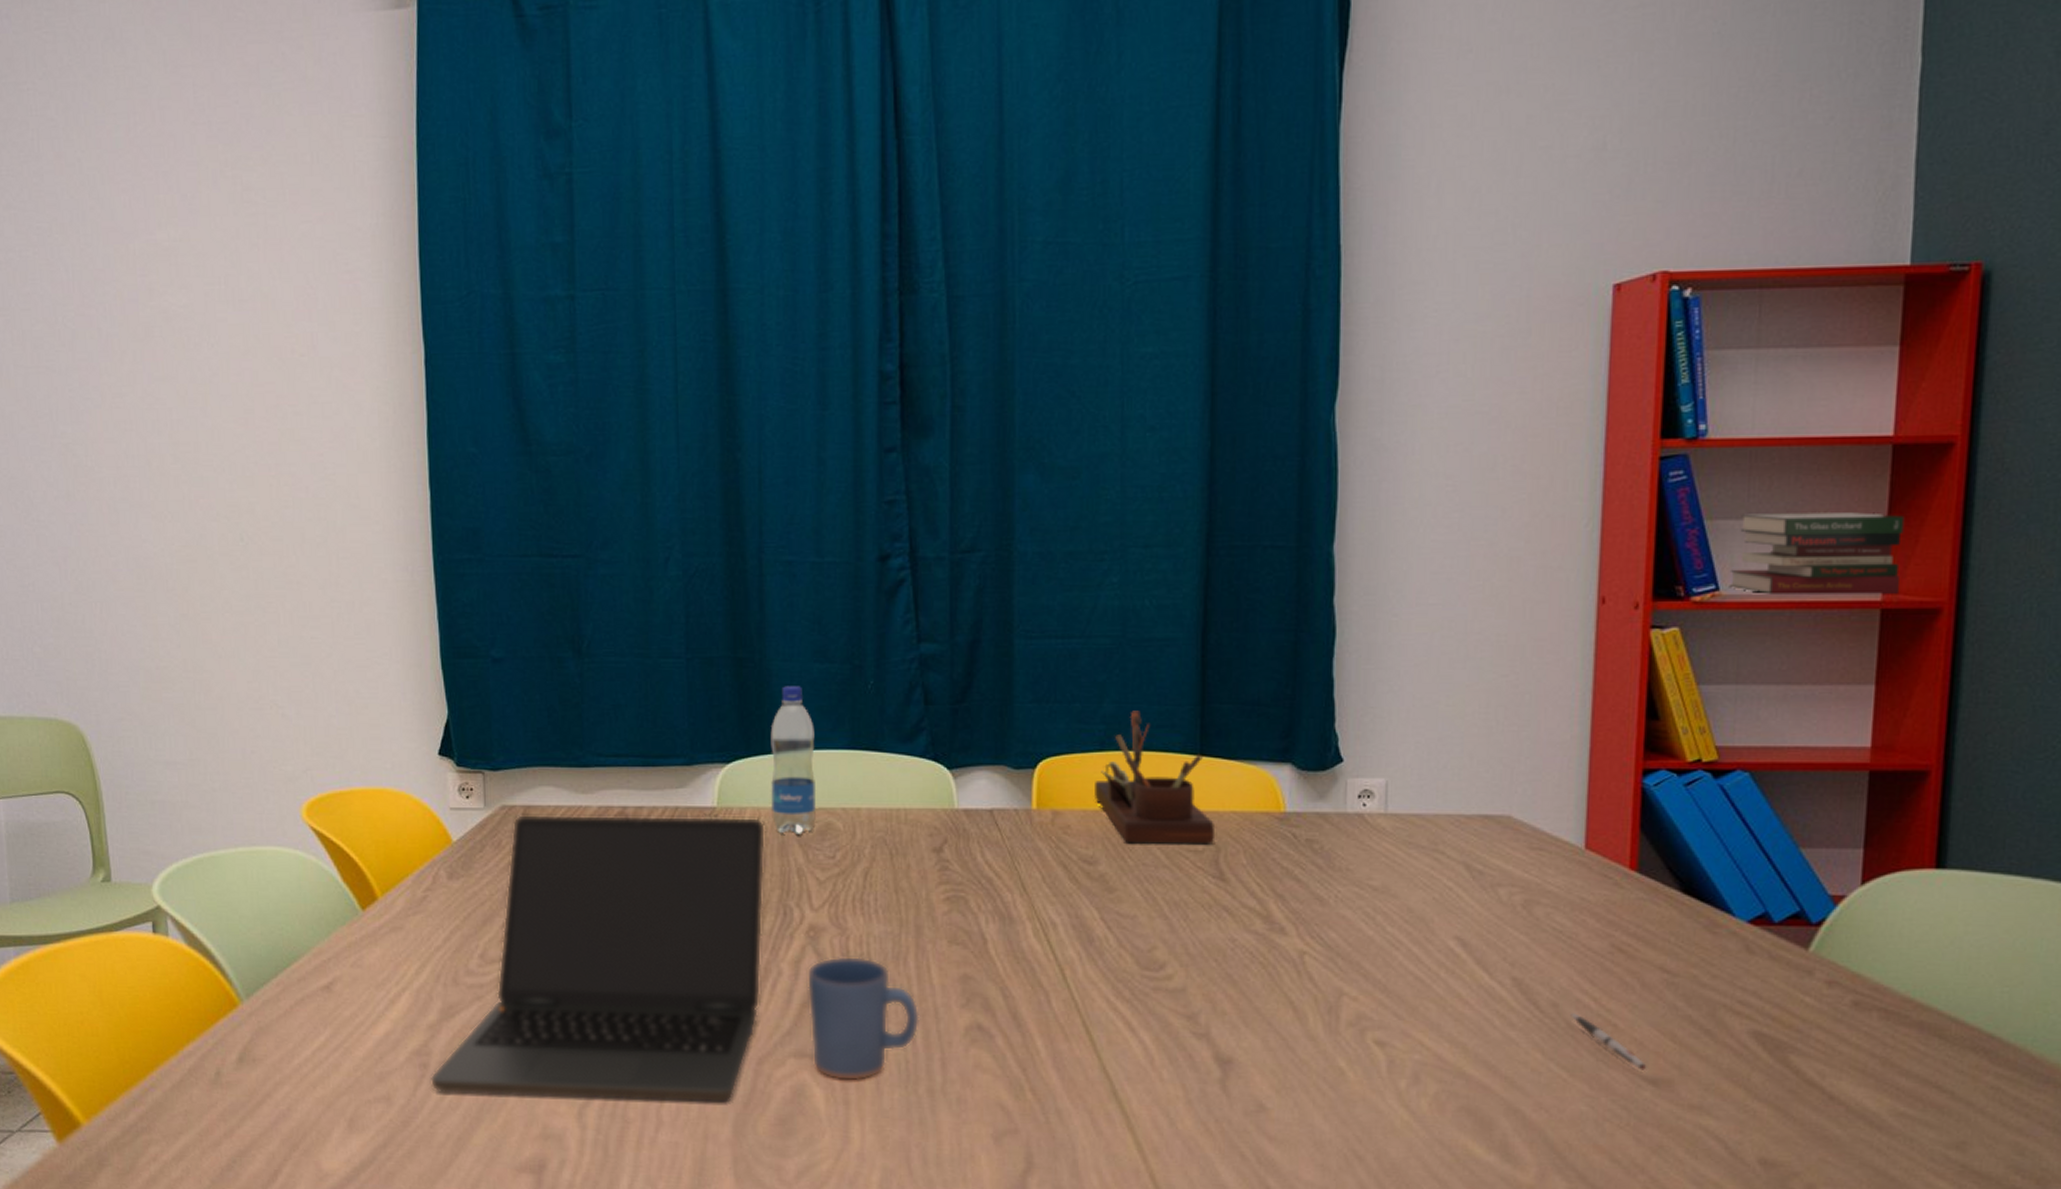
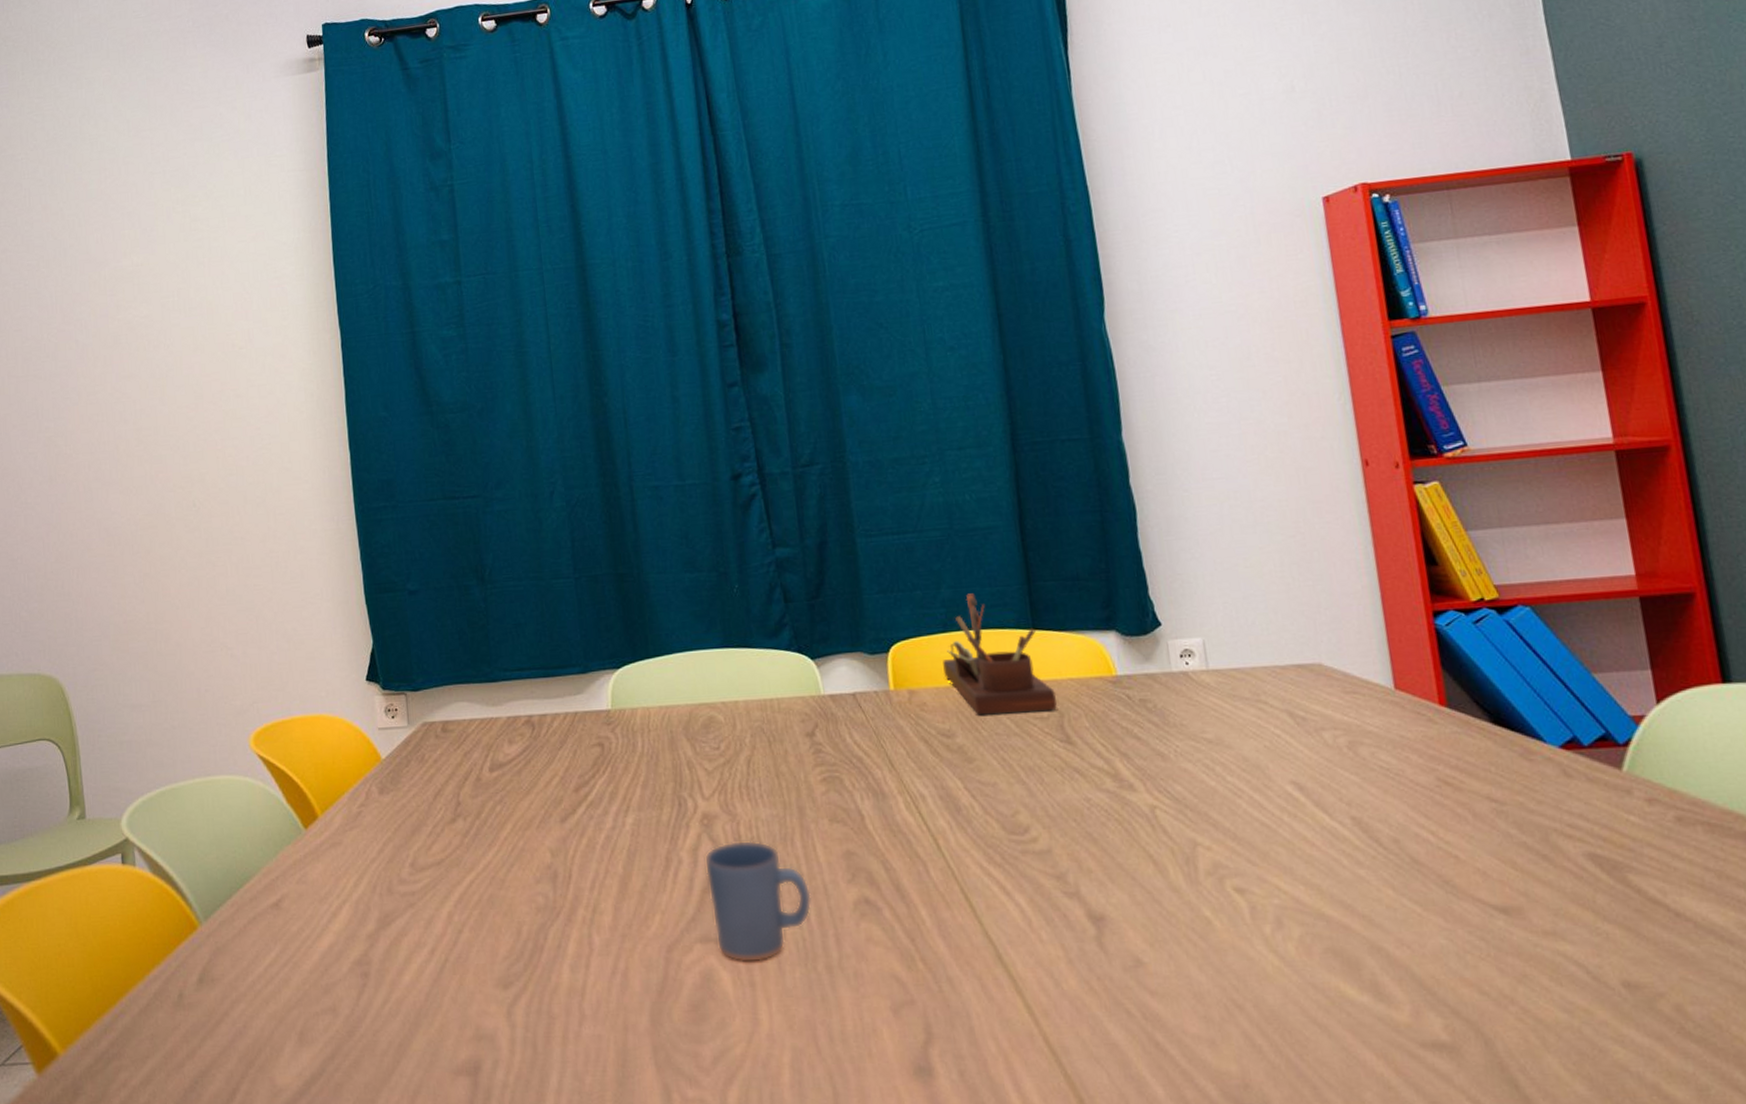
laptop: present [429,814,766,1103] -> none [370,716,665,999]
bottle: present [770,686,816,836] -> none [652,594,699,731]
pen: present [1570,1013,1647,1071] -> none [1412,847,1495,900]
books: present [1730,512,1905,595] -> none [1472,367,1627,446]

